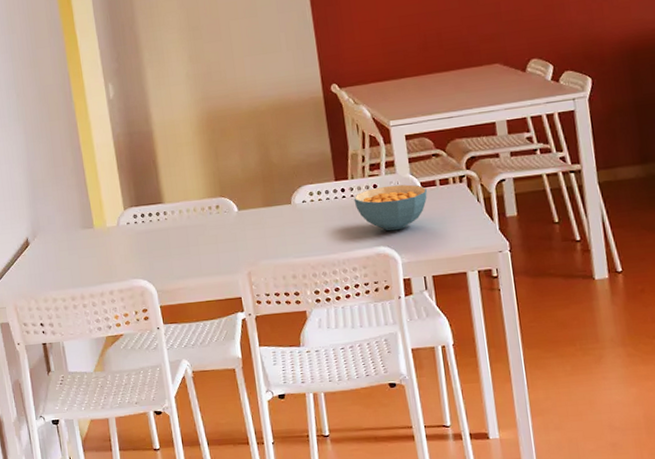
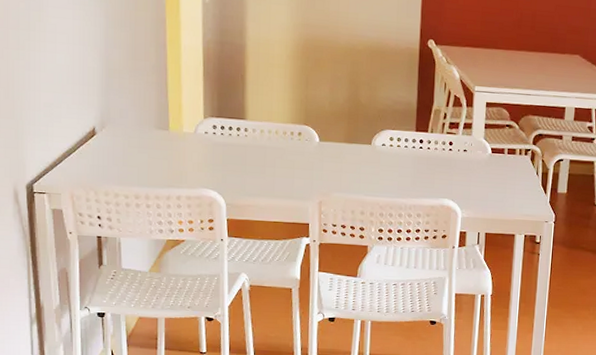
cereal bowl: present [353,184,428,231] -> none [429,145,496,188]

